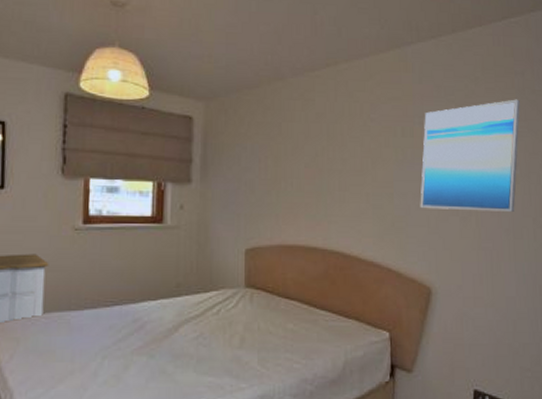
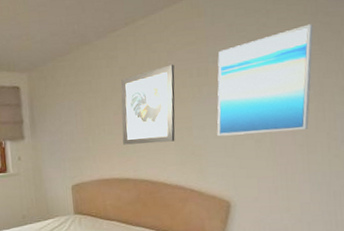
wall art: none [313,119,377,208] -> present [120,64,175,145]

